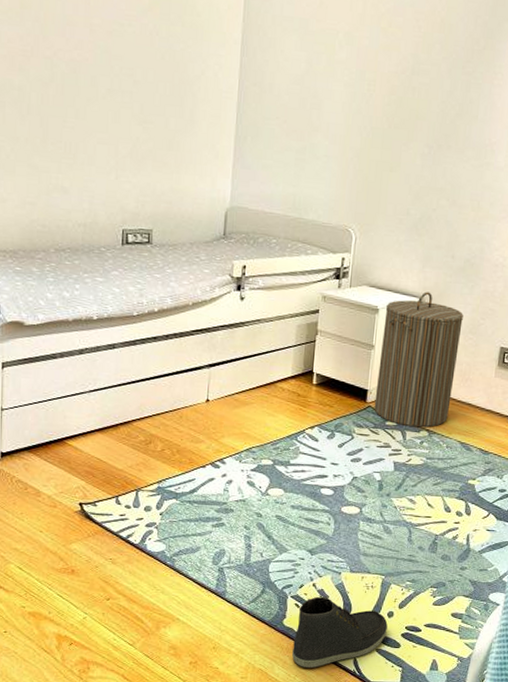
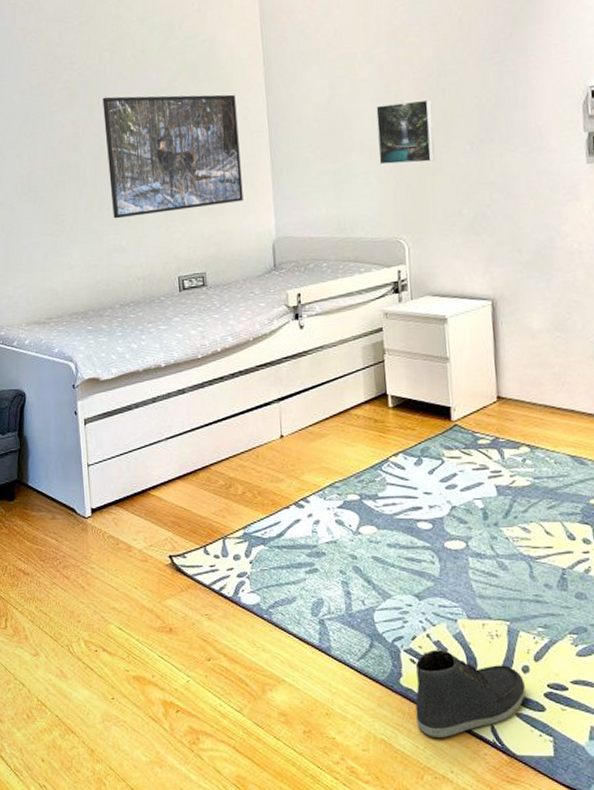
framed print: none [57,16,208,163] -> present [102,94,244,219]
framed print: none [342,91,402,157] -> present [376,99,435,165]
laundry hamper: present [374,292,463,428] -> none [454,292,550,444]

